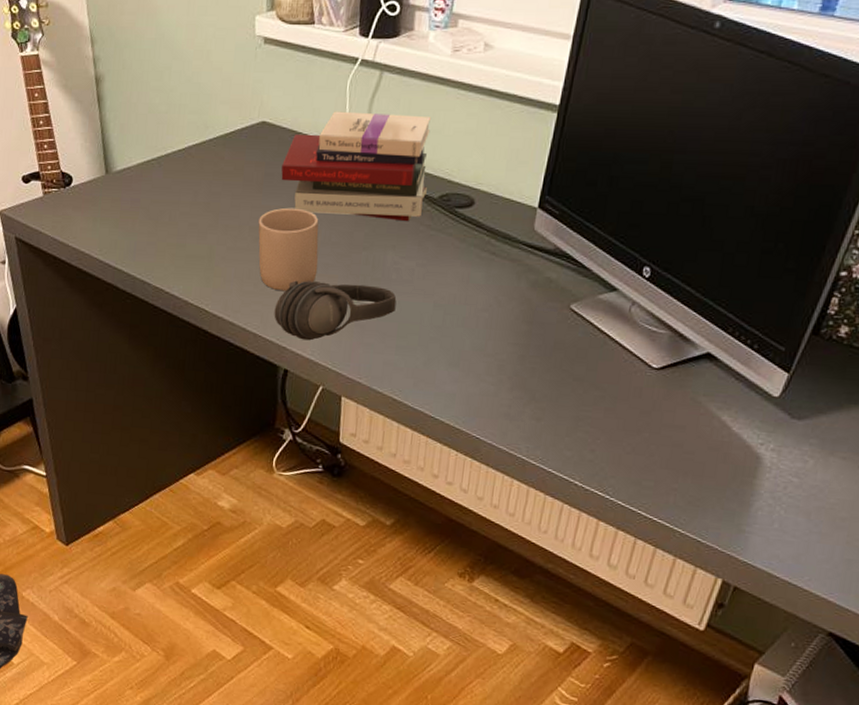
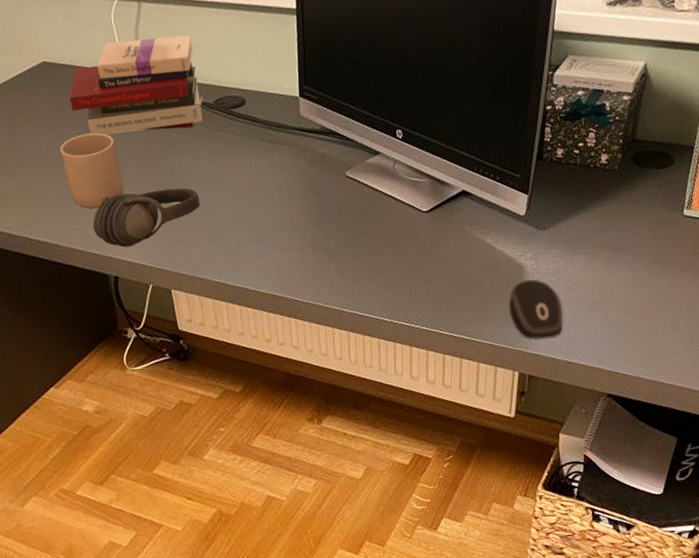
computer mouse: none [730,474,799,549] -> present [509,279,564,338]

